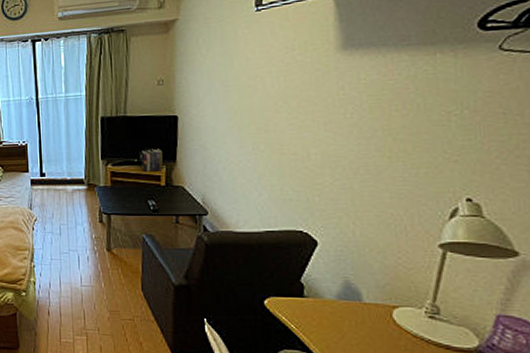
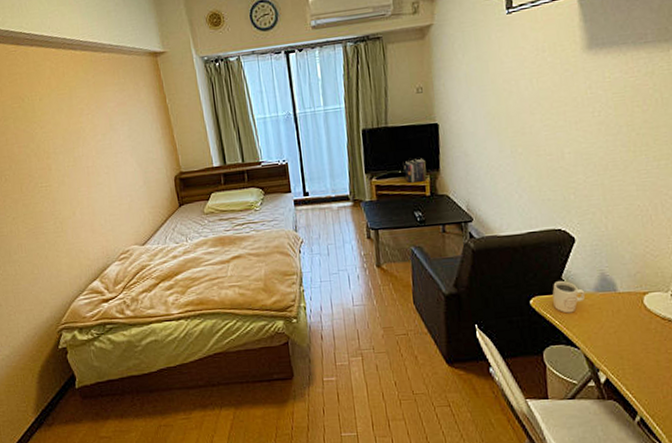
mug: none [289,284,327,319] -> present [552,281,586,314]

